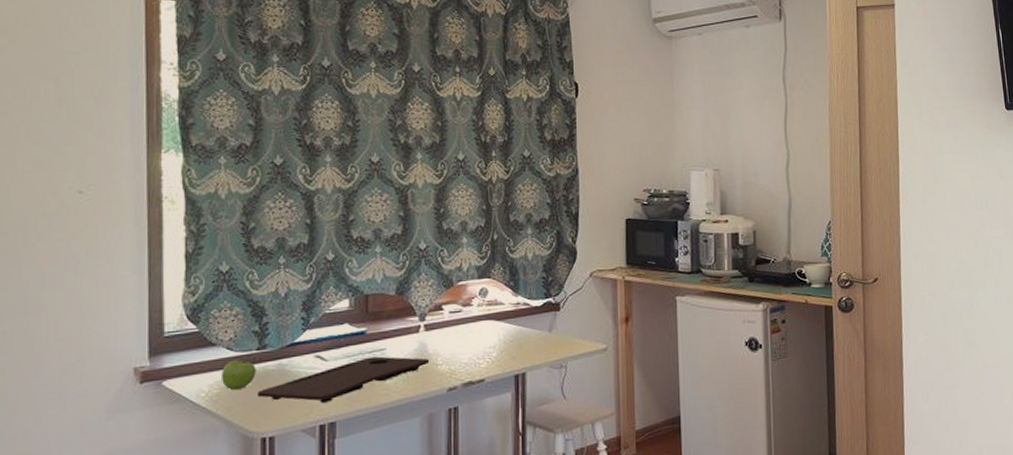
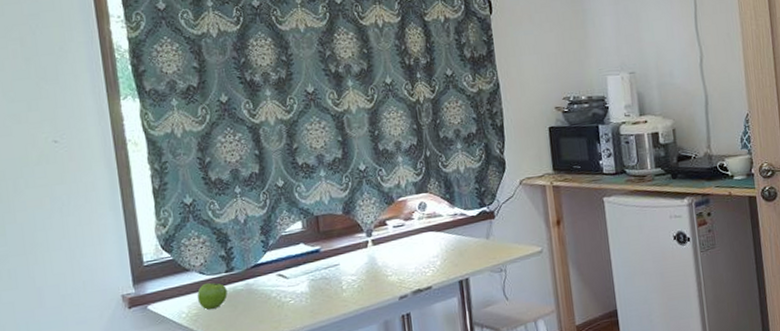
cutting board: present [257,356,430,403] -> none [231,270,380,317]

